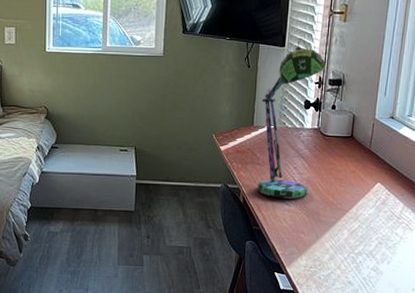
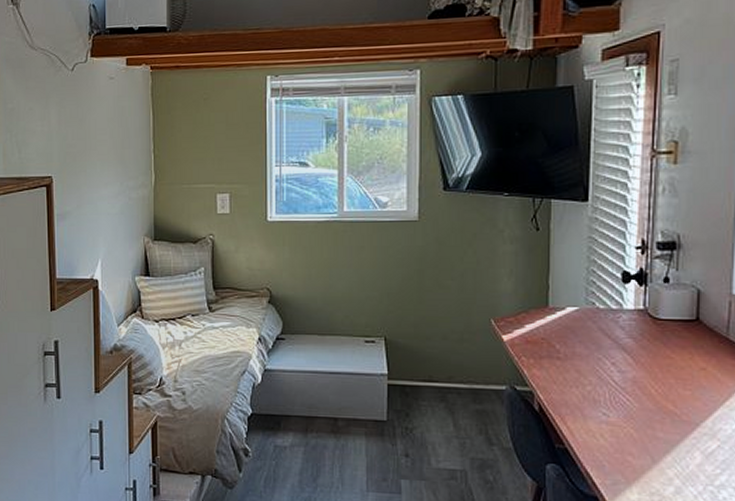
desk lamp: present [258,37,327,199] -> none [559,188,652,407]

